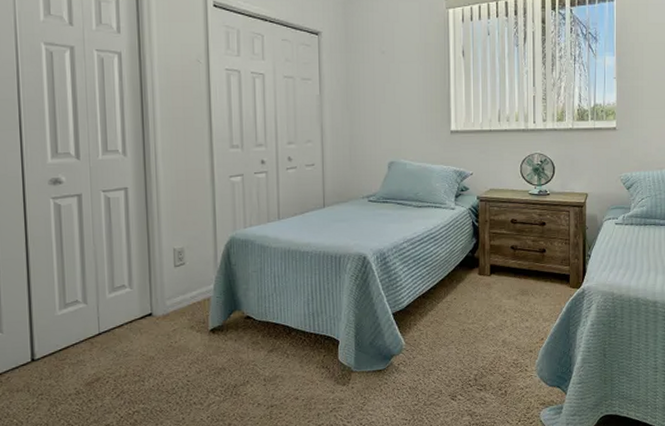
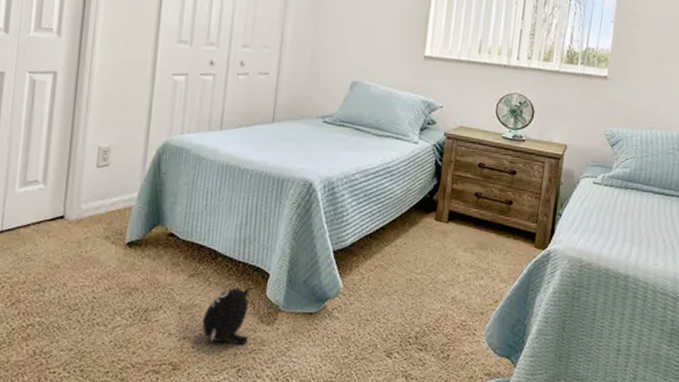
plush toy: none [285,353,327,406] -> present [202,285,252,346]

